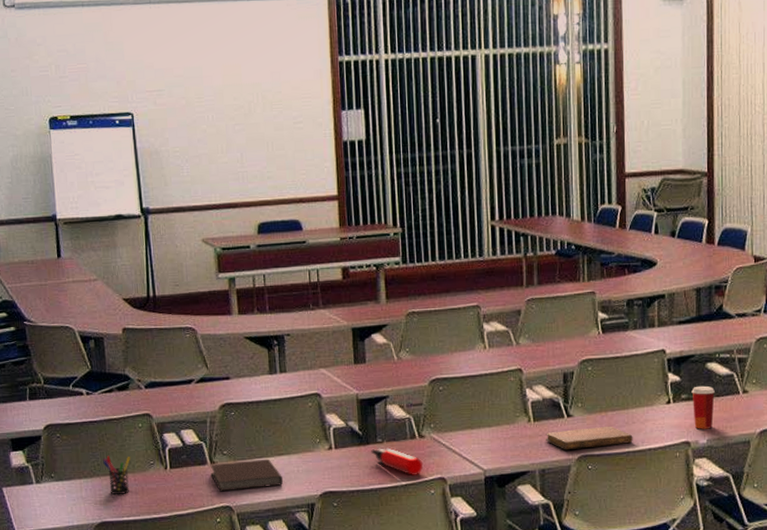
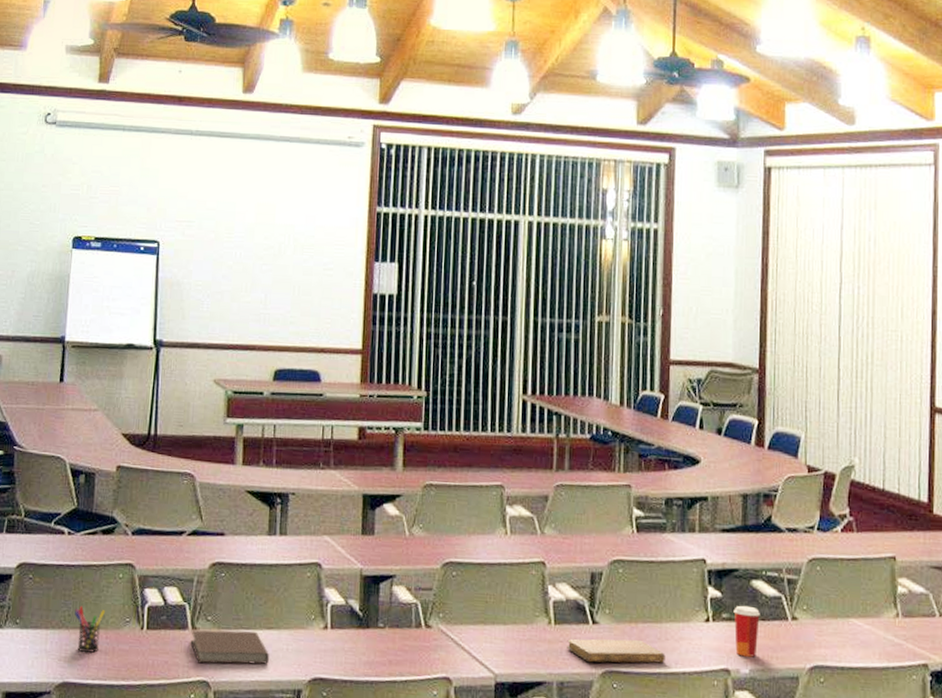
water bottle: present [371,447,424,475] -> none [370,634,428,671]

